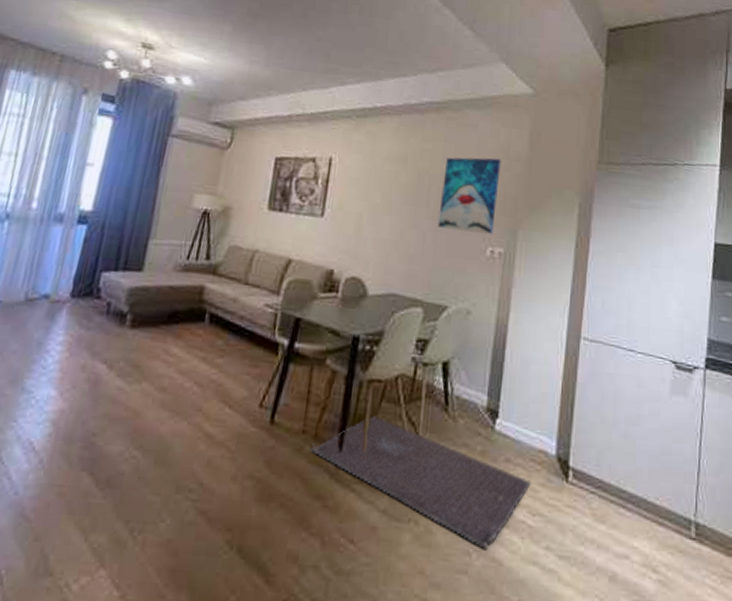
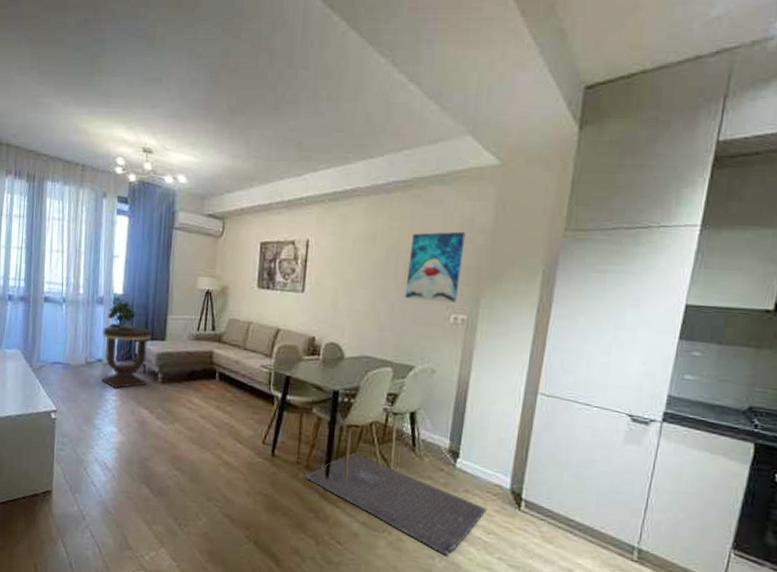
side table: none [45,251,125,335] -> present [102,326,152,389]
potted plant: none [66,216,108,256] -> present [107,298,137,329]

